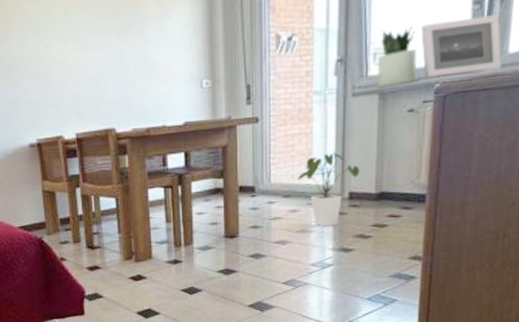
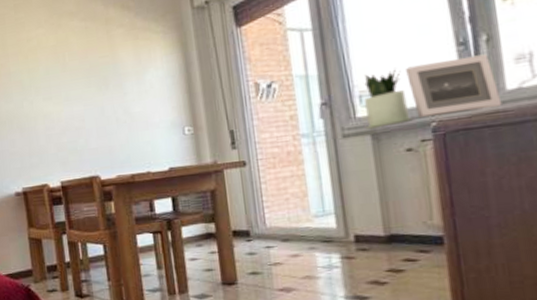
house plant: present [298,151,360,227] -> none [296,193,364,273]

